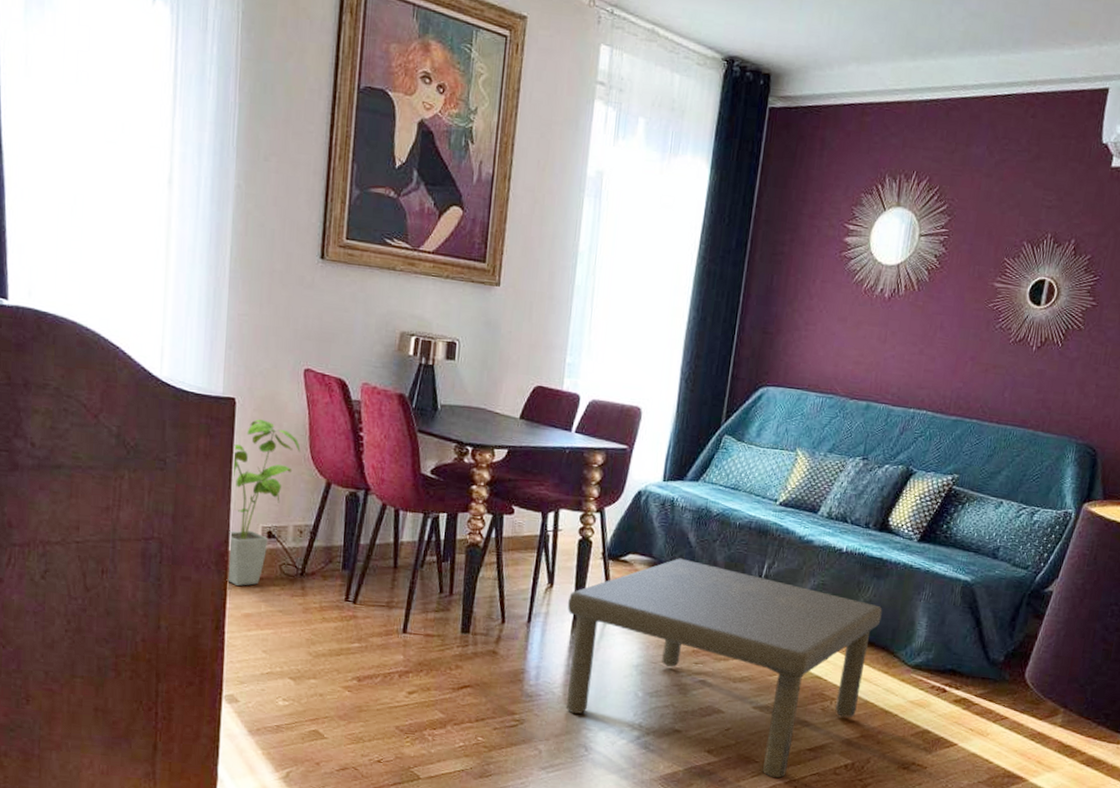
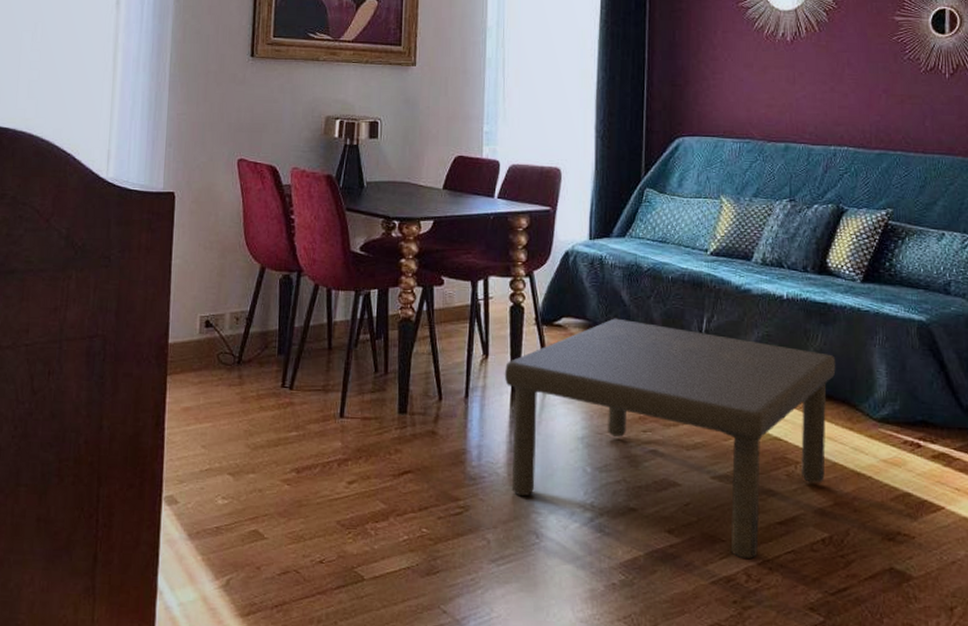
house plant: present [226,418,301,587] -> none [166,210,236,380]

